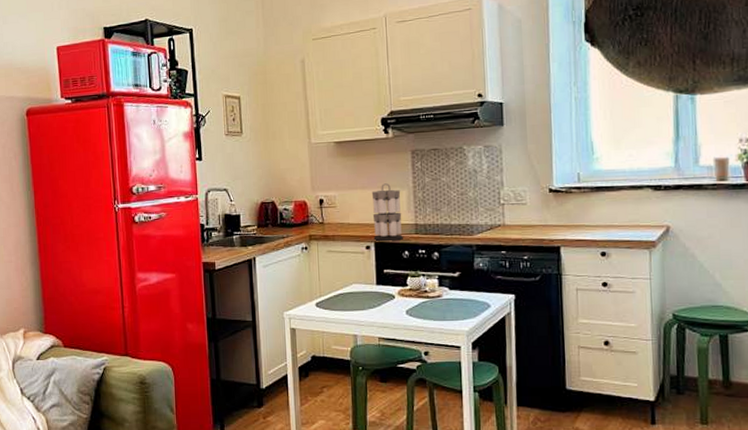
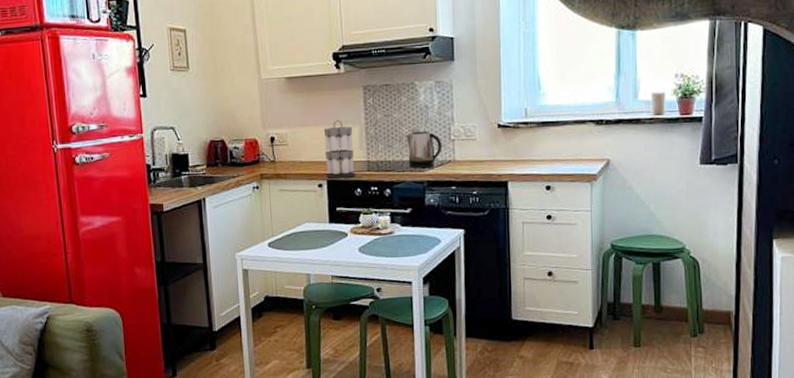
kettle: none [454,194,492,233] -> present [406,130,443,169]

